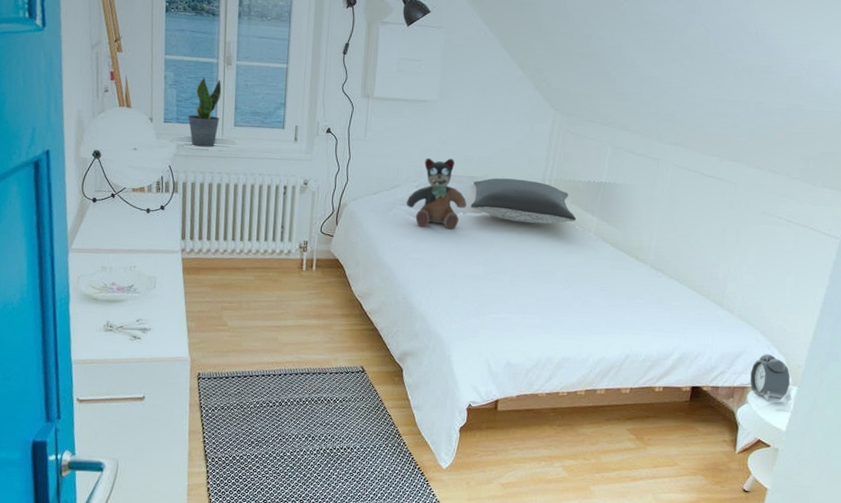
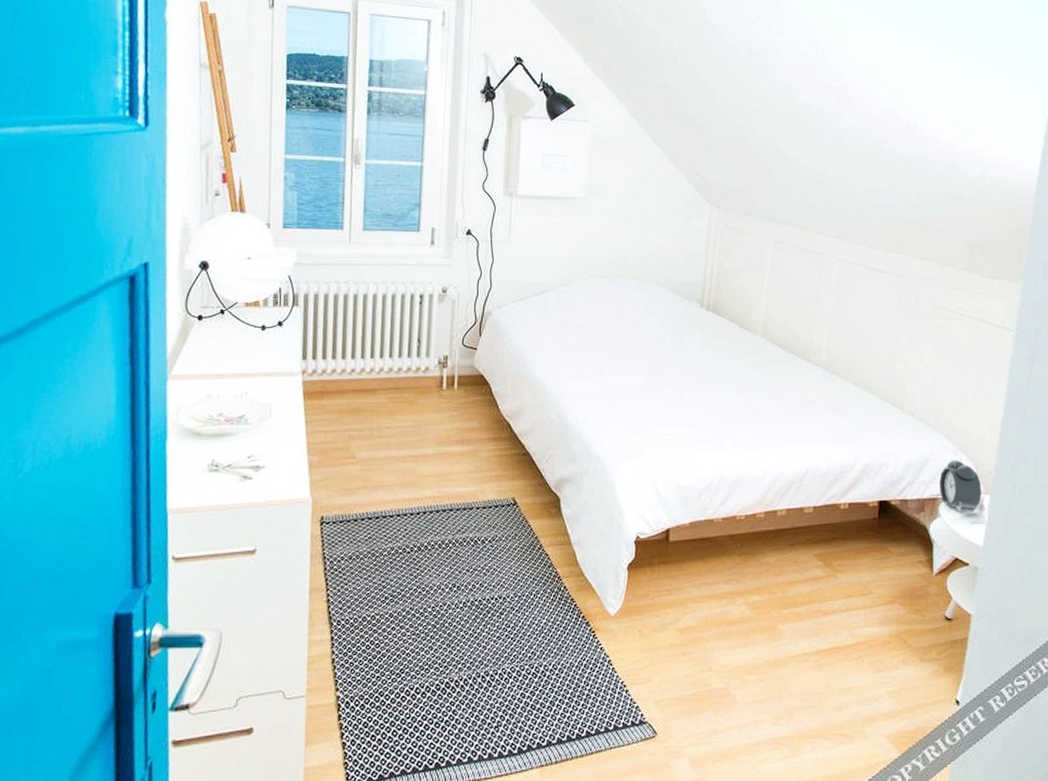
potted plant: present [188,77,222,148] -> none [310,178,349,255]
stuffed animal: present [406,157,468,230] -> none [556,258,624,337]
pillow: present [471,178,577,224] -> none [627,278,742,327]

